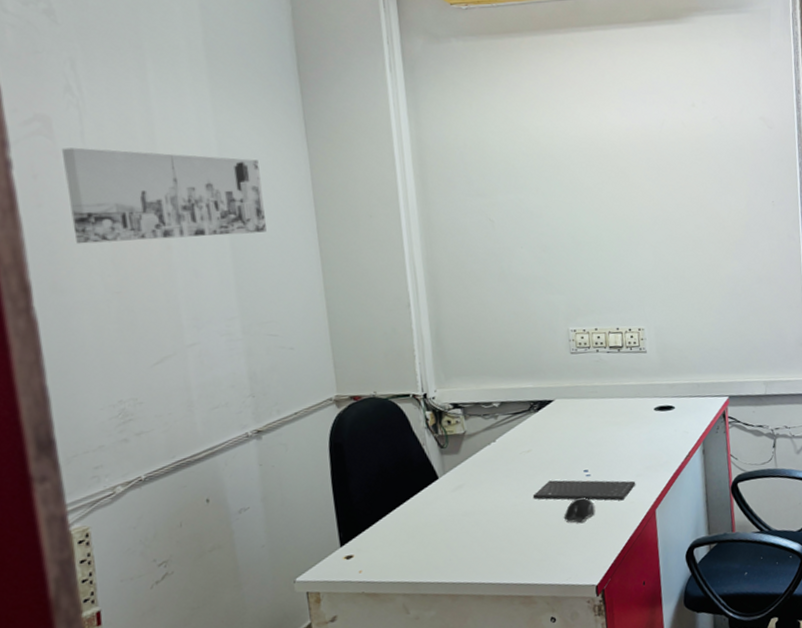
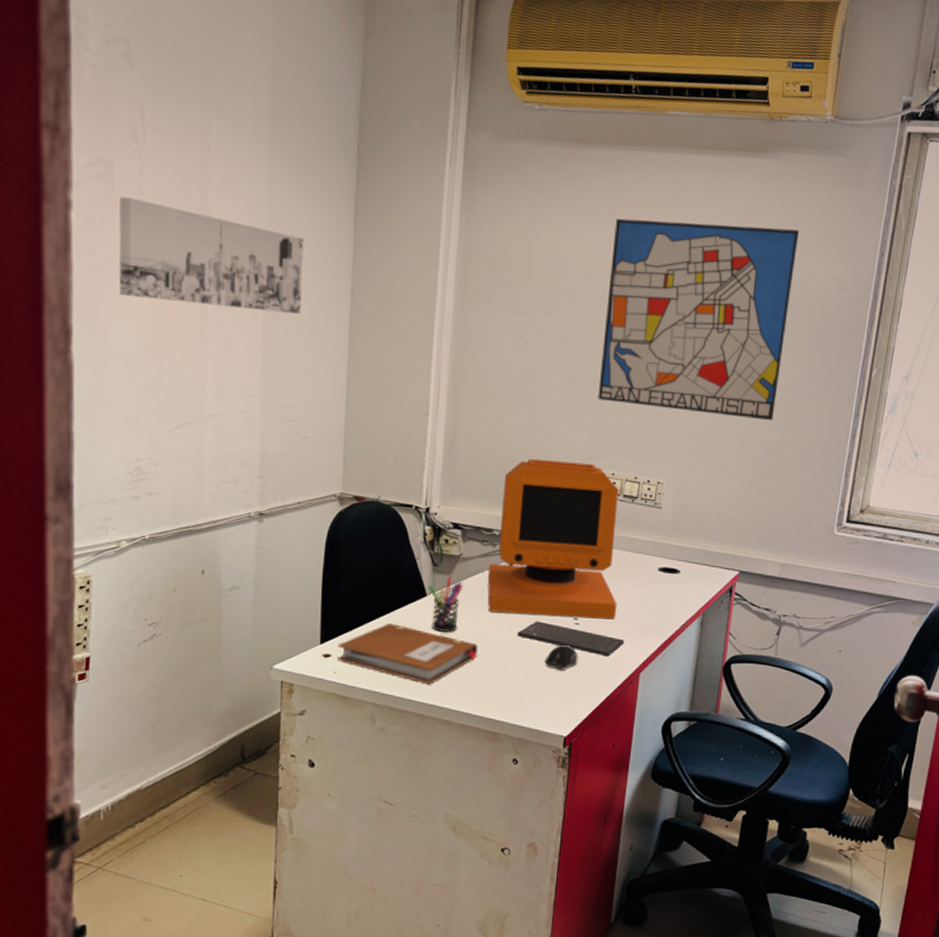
notebook: none [359,511,499,564] -> present [337,622,478,685]
pen holder: none [439,455,474,511] -> present [429,577,464,632]
computer monitor: none [494,323,624,481] -> present [487,458,619,620]
wall art: none [555,82,732,263] -> present [597,218,799,421]

